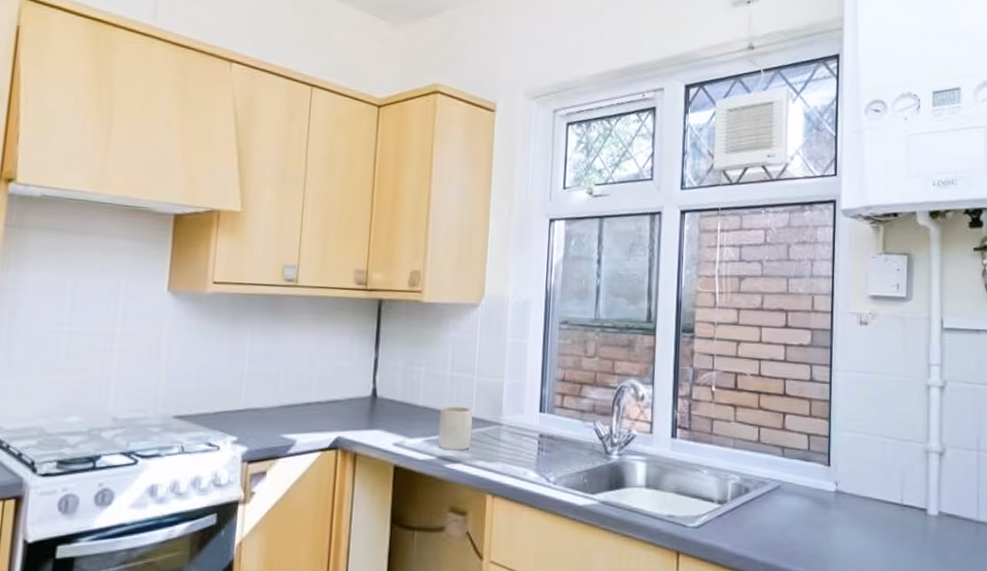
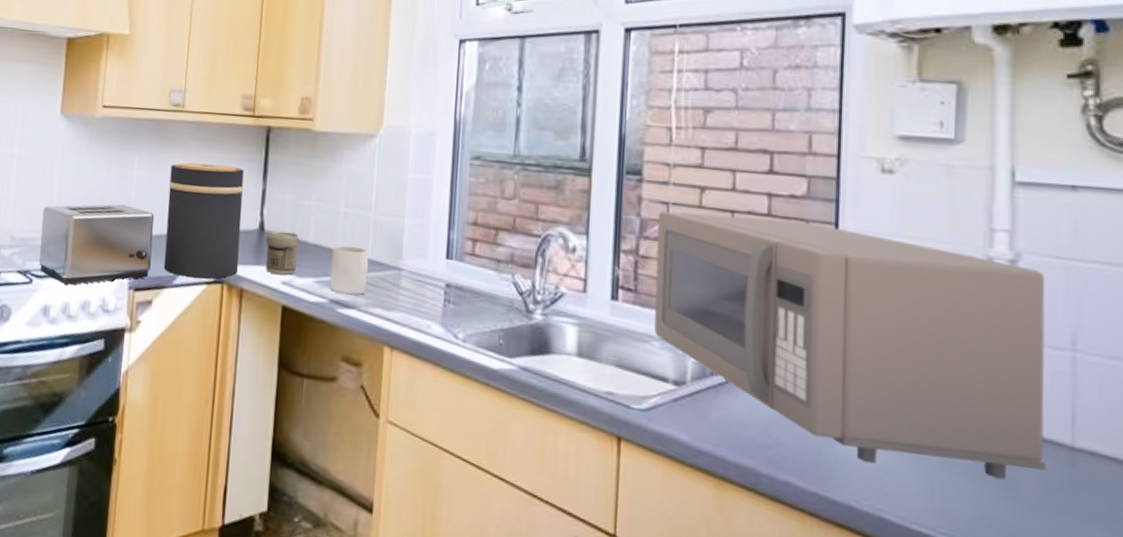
toaster: none [144,379,268,463] -> present [38,204,155,285]
cylinder: none [278,335,357,446] -> present [163,162,244,279]
jar: none [378,396,410,437] -> present [265,230,300,275]
microwave: none [704,361,963,550] -> present [654,211,1047,479]

